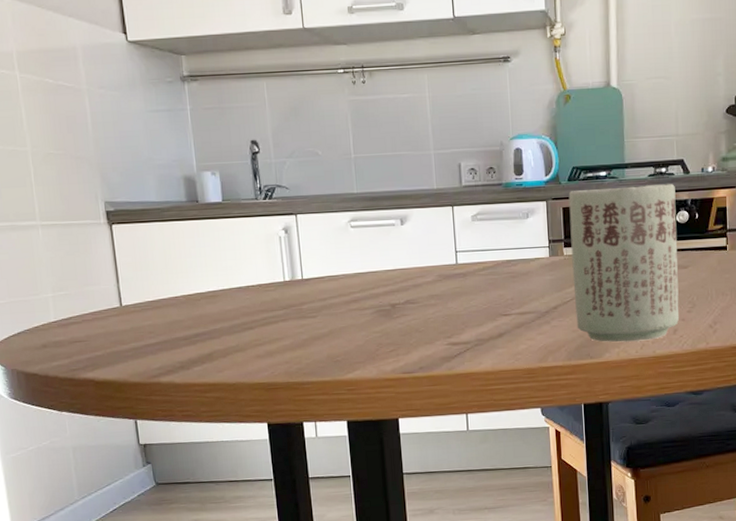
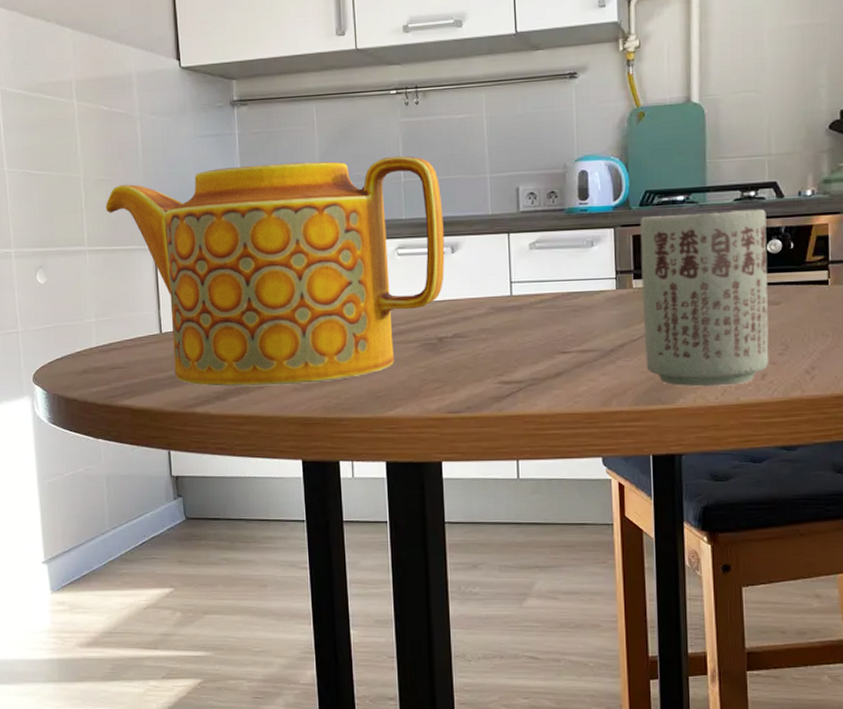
teapot: none [56,132,395,357] -> present [105,155,445,387]

